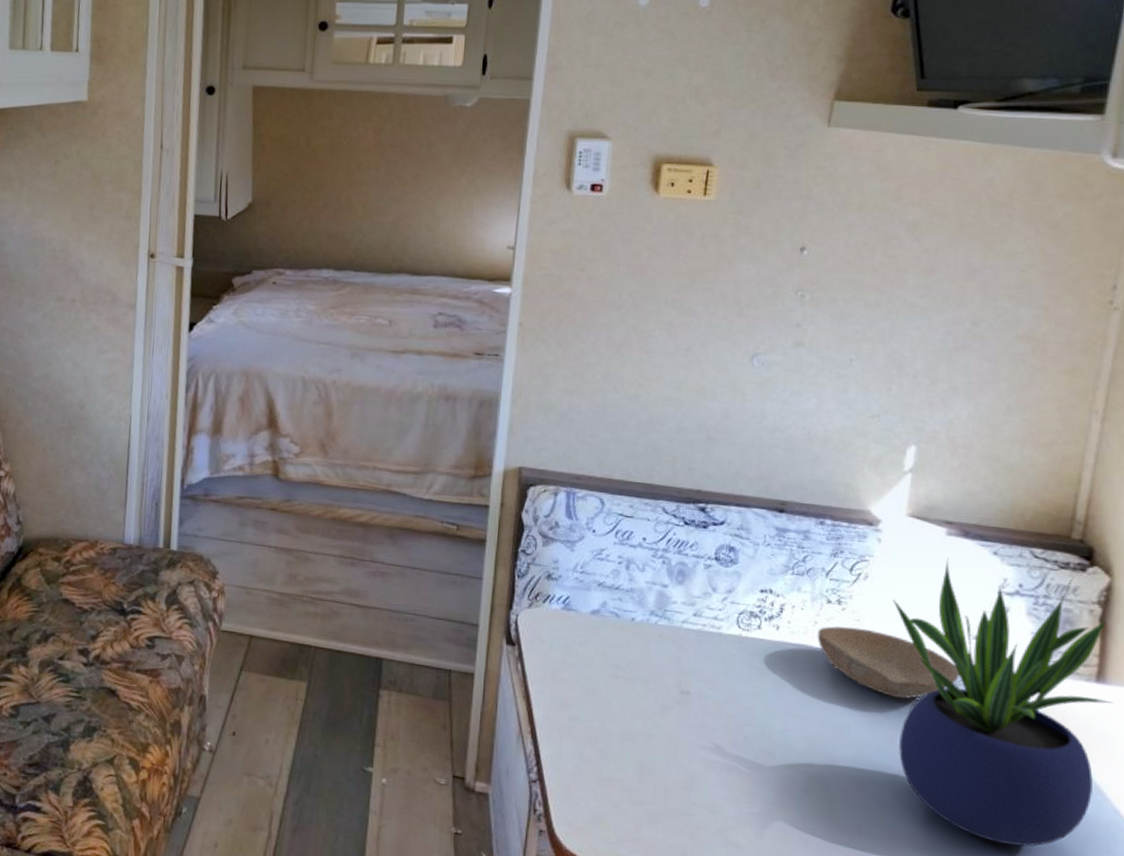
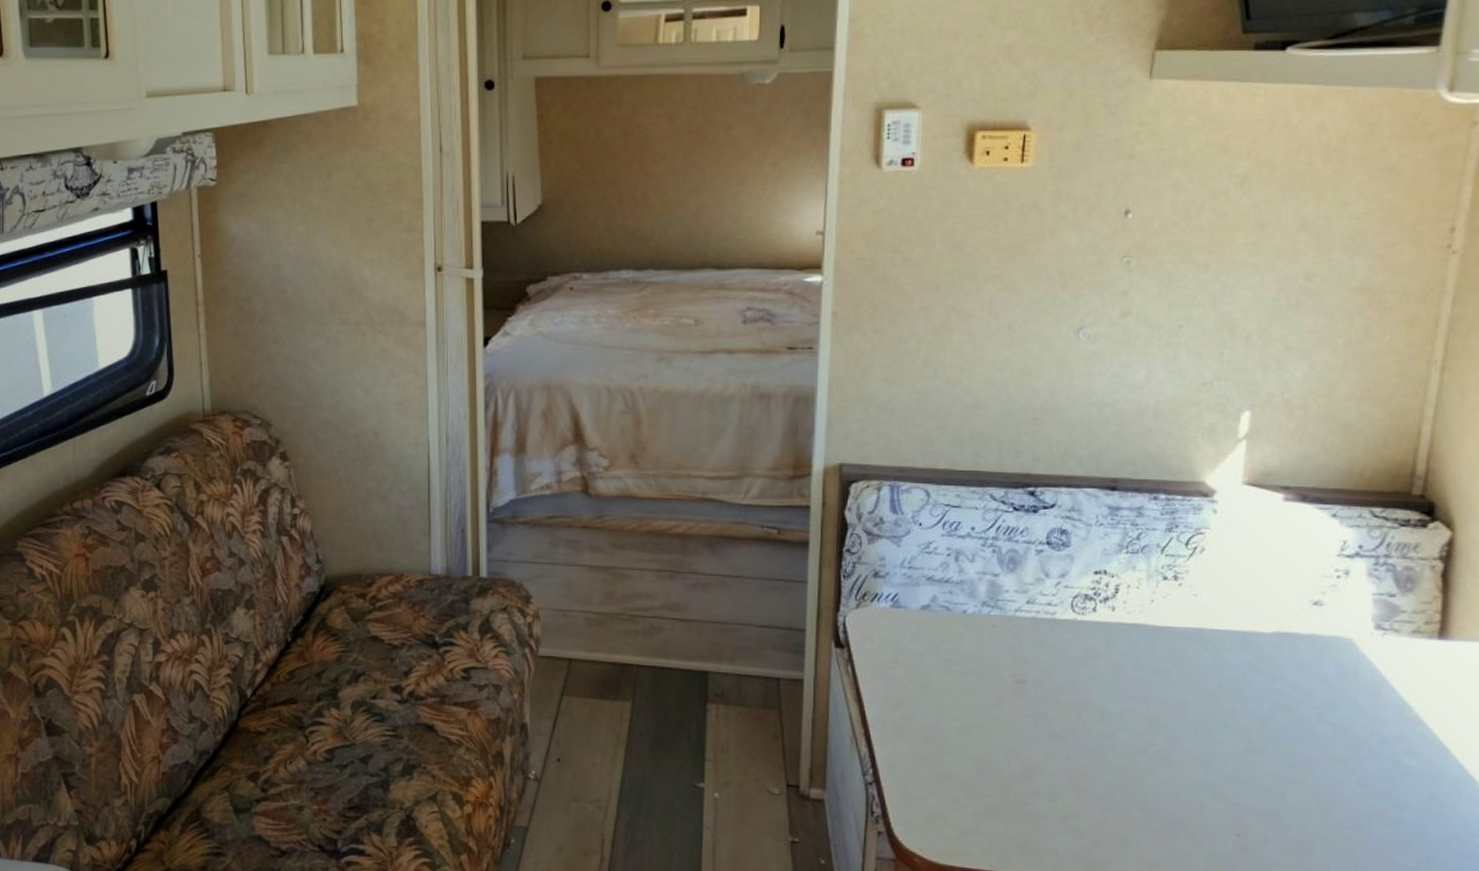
bowl: present [817,626,960,699] -> none [1154,602,1300,671]
potted plant: present [893,558,1113,847] -> none [1230,525,1456,809]

